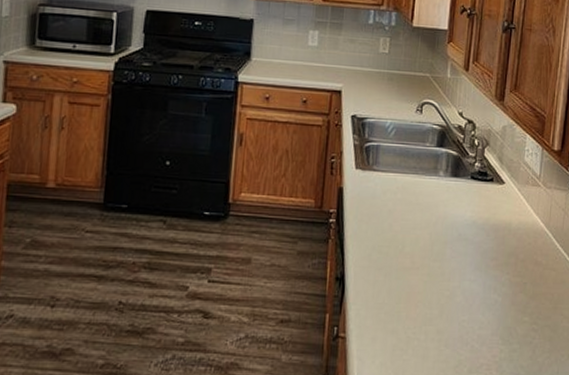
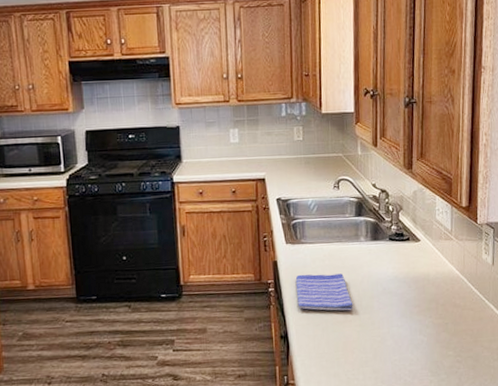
dish towel: none [360,206,423,256] -> present [295,273,353,311]

